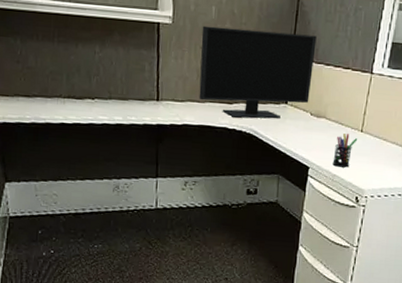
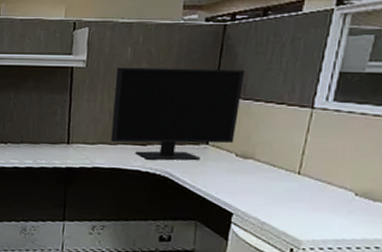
pen holder: present [332,134,358,168] -> none [261,176,294,215]

